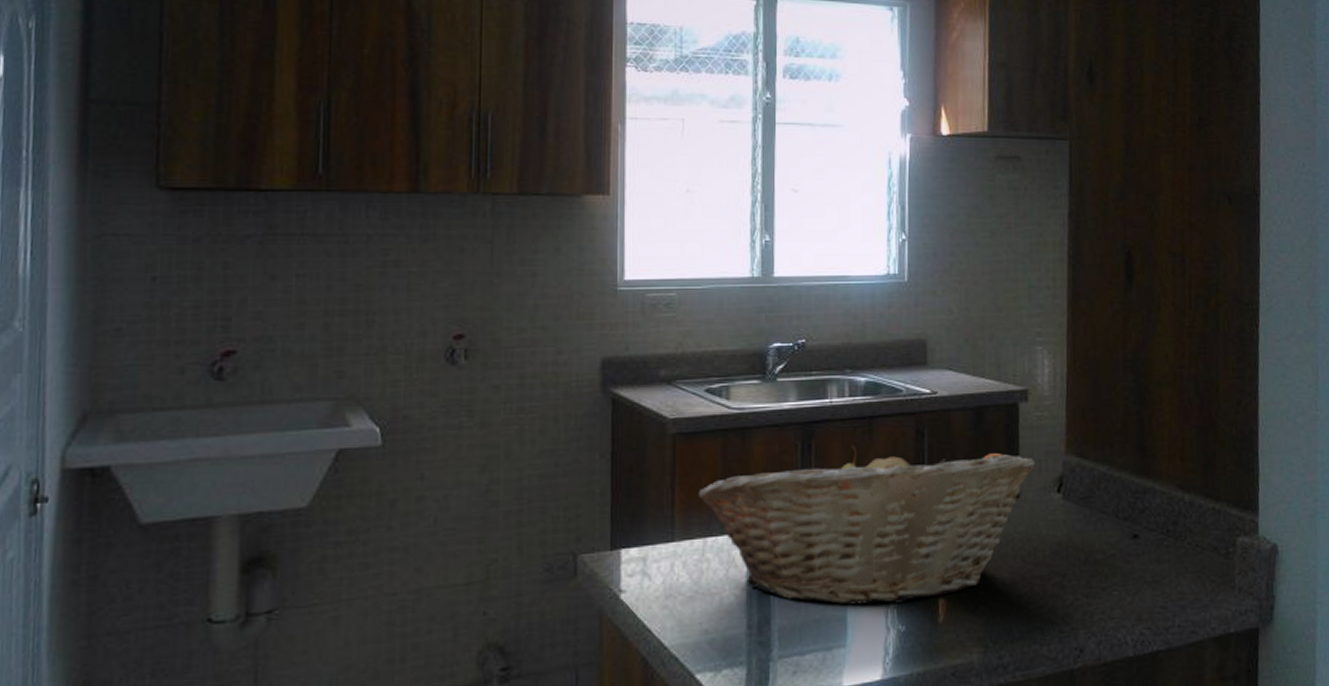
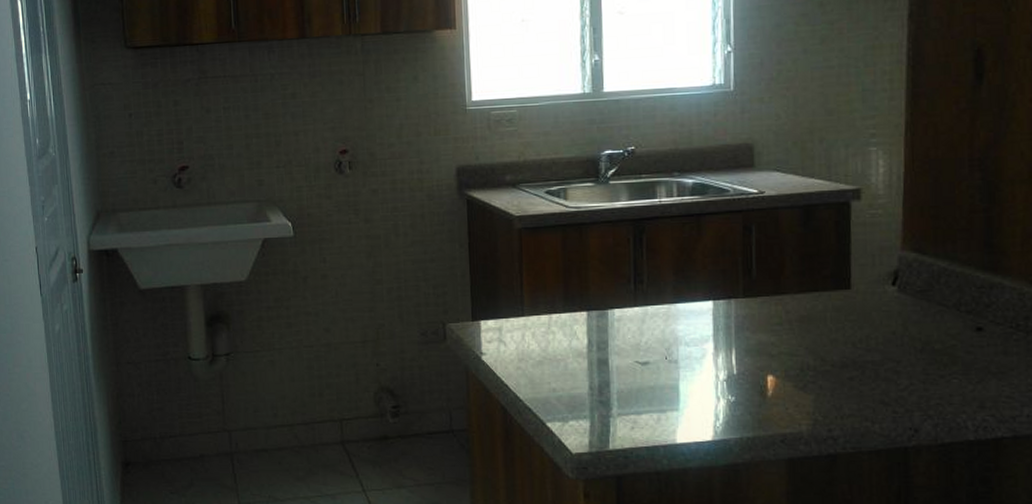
fruit basket: present [699,445,1035,605] -> none [543,239,868,377]

